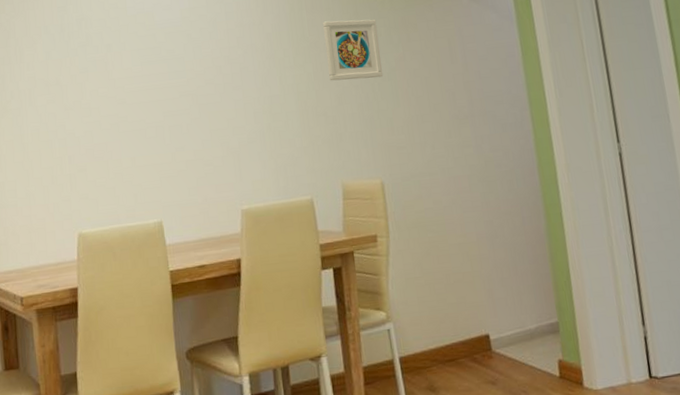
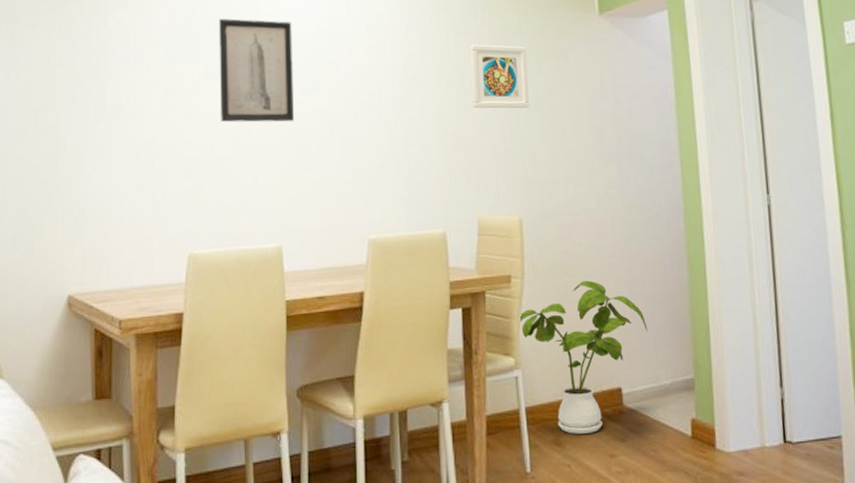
wall art: none [89,13,165,111] -> present [218,18,295,123]
house plant: none [388,235,511,380] -> present [520,280,648,434]

